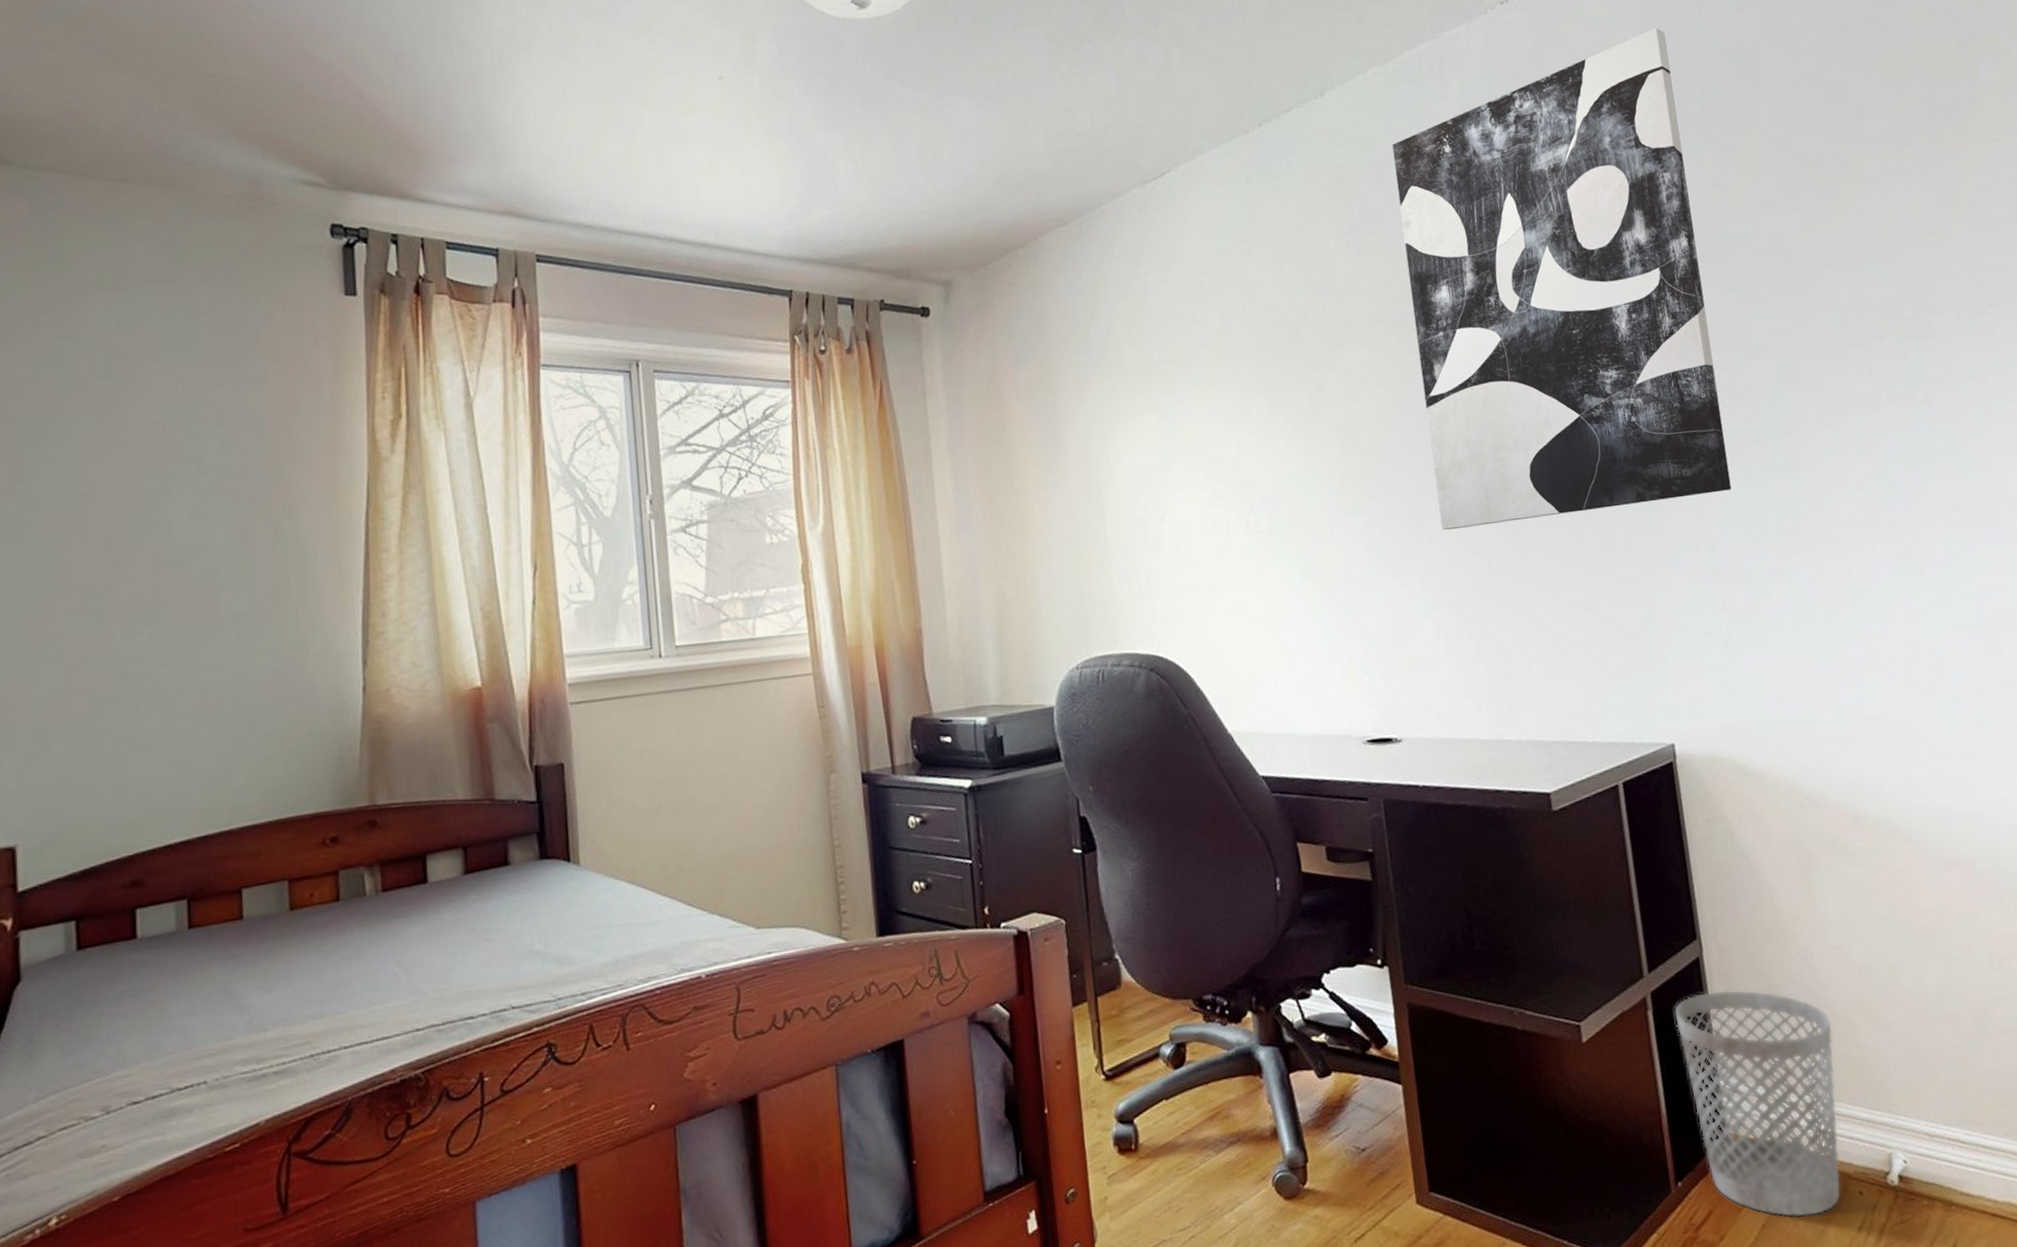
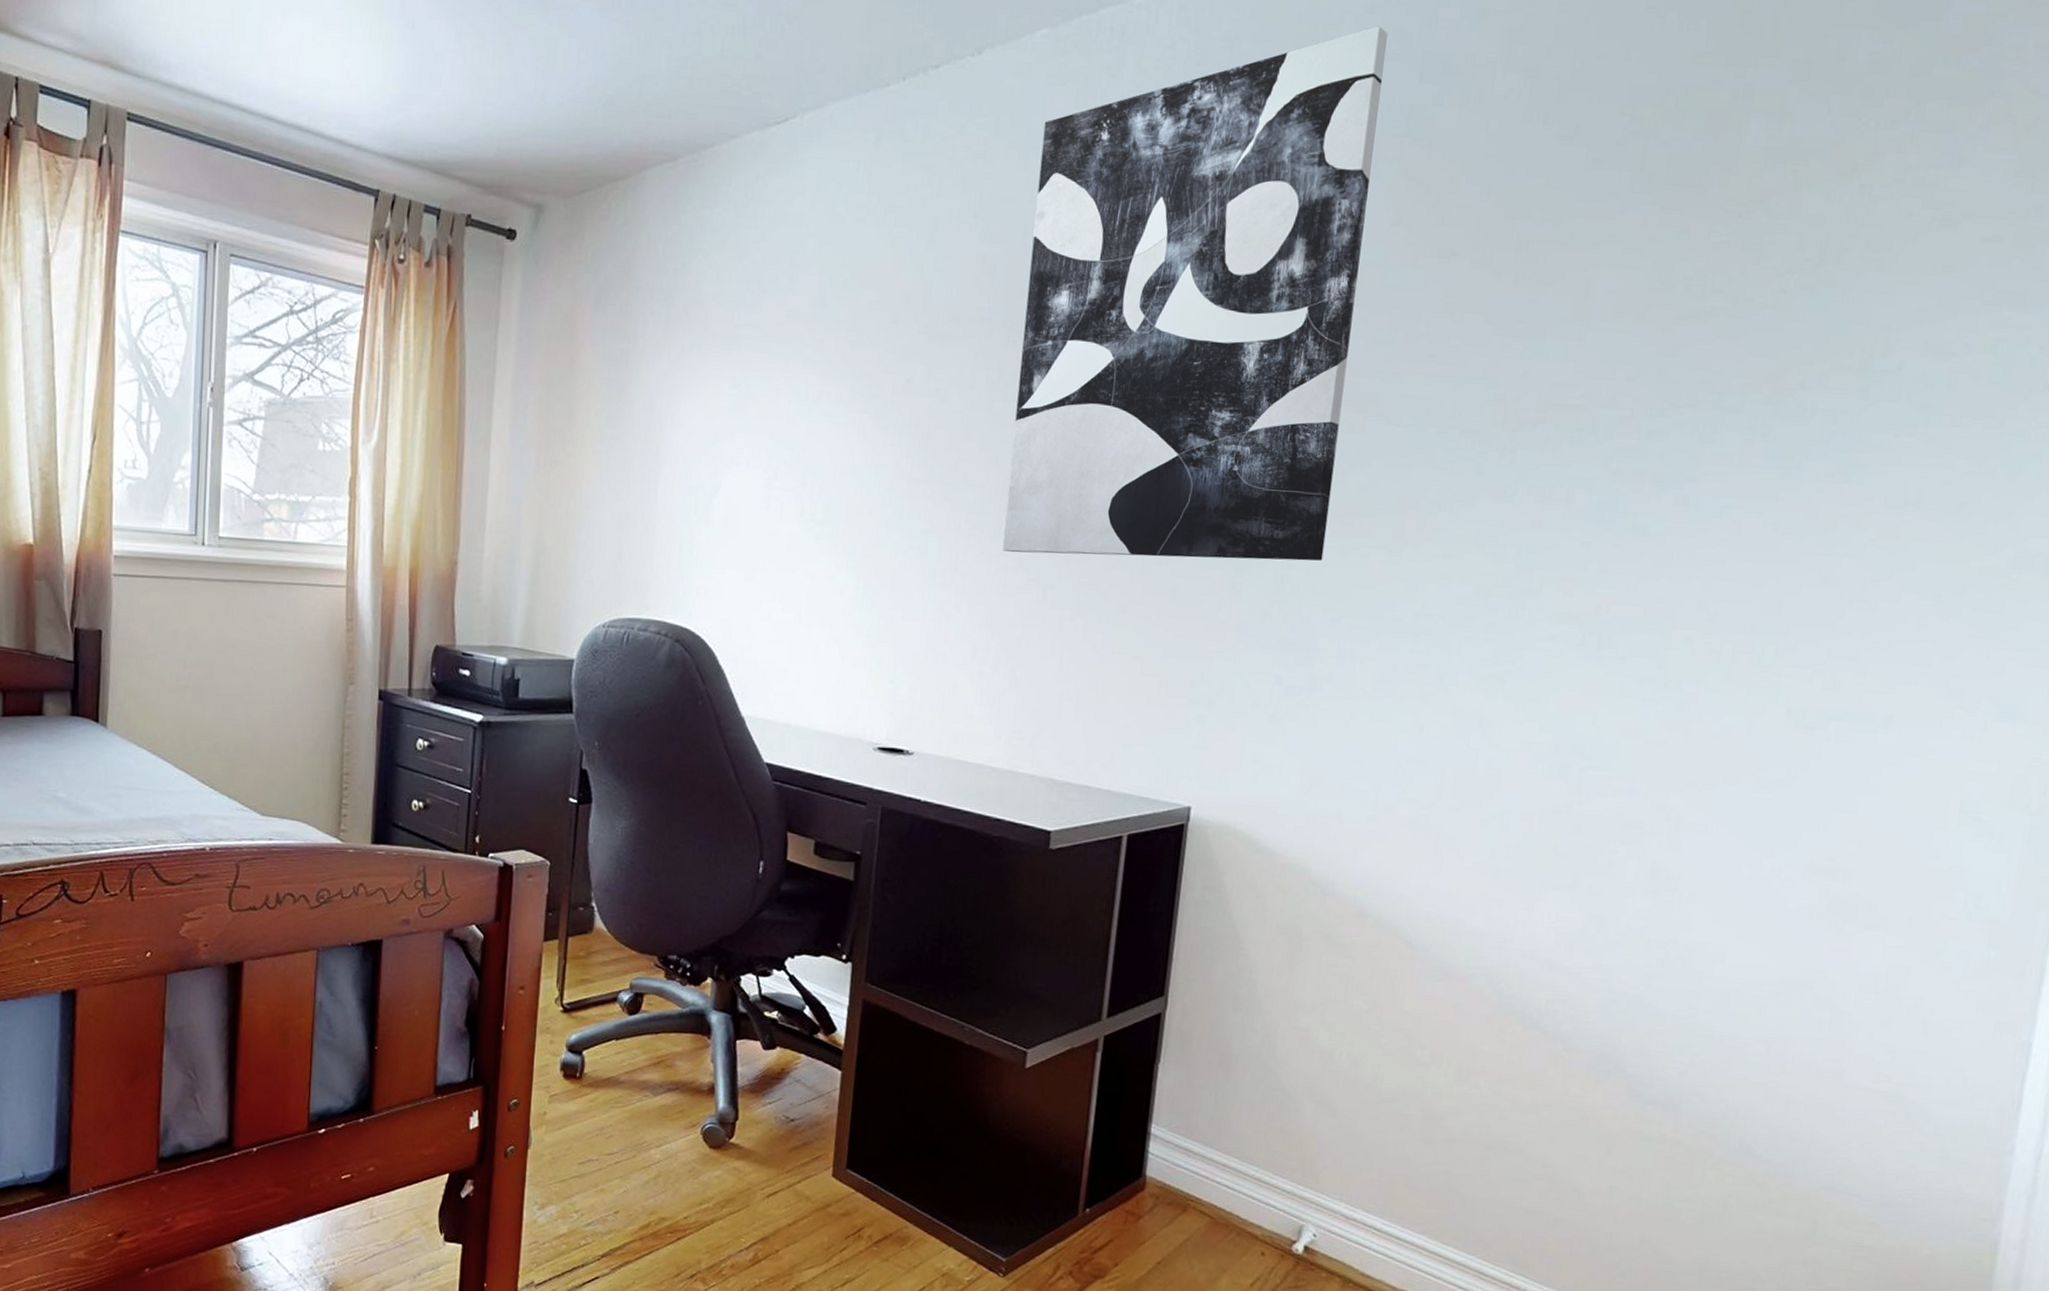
wastebasket: present [1674,990,1841,1218] -> none [1119,1046,1278,1264]

